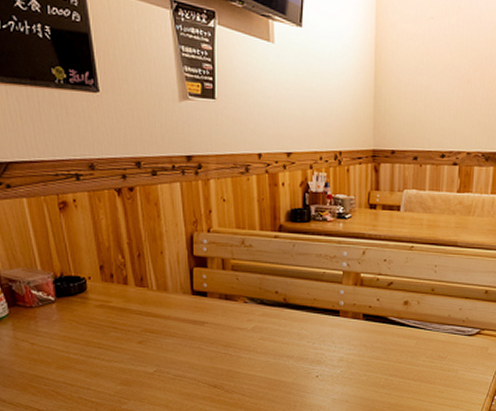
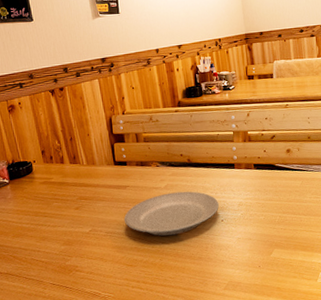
plate: none [197,336,315,388] -> present [123,191,219,236]

